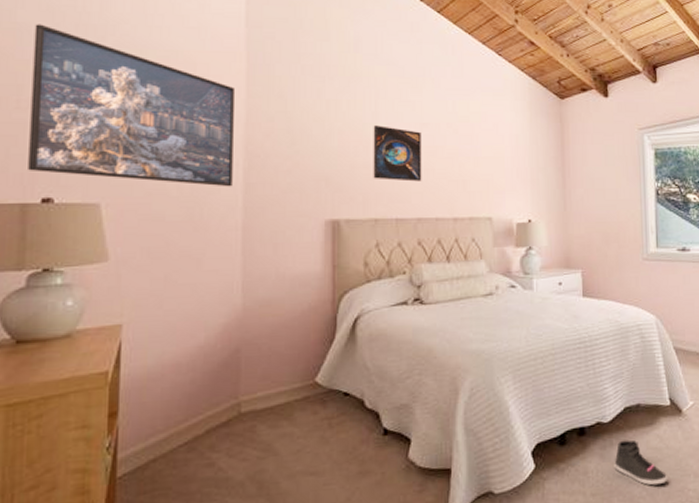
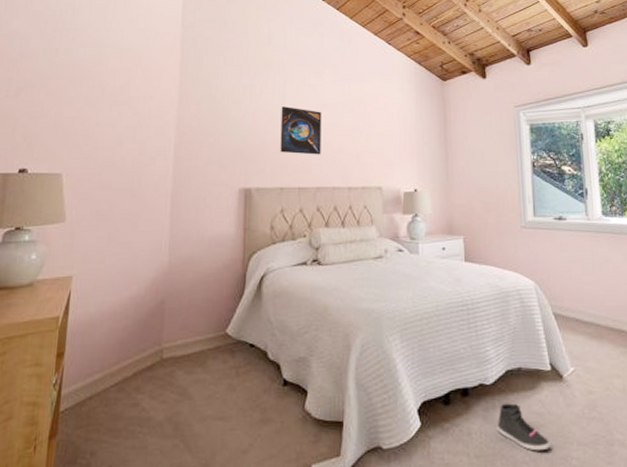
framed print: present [28,24,236,187] -> none [11,30,171,160]

